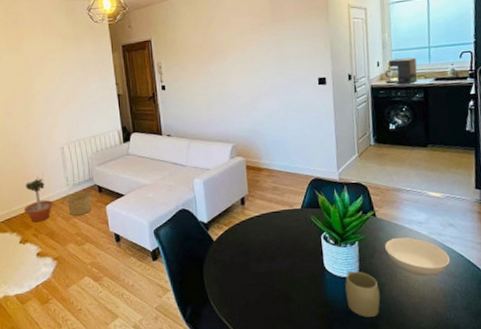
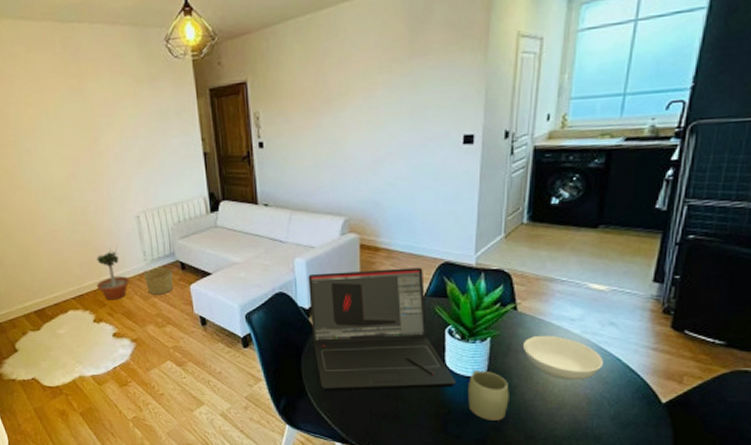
laptop: none [205,183,335,298] -> present [308,267,456,391]
coffee maker: present [385,57,418,85] -> none [556,108,602,146]

